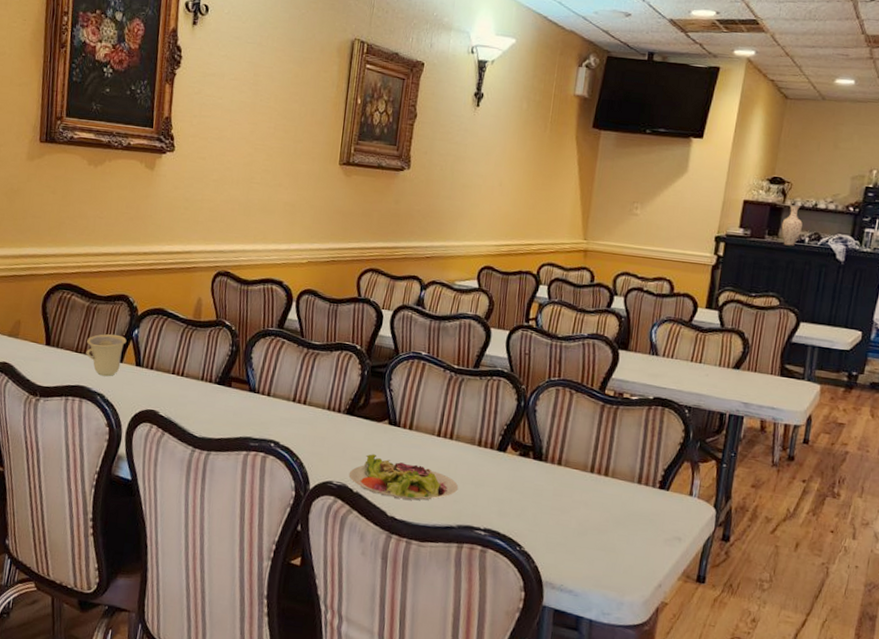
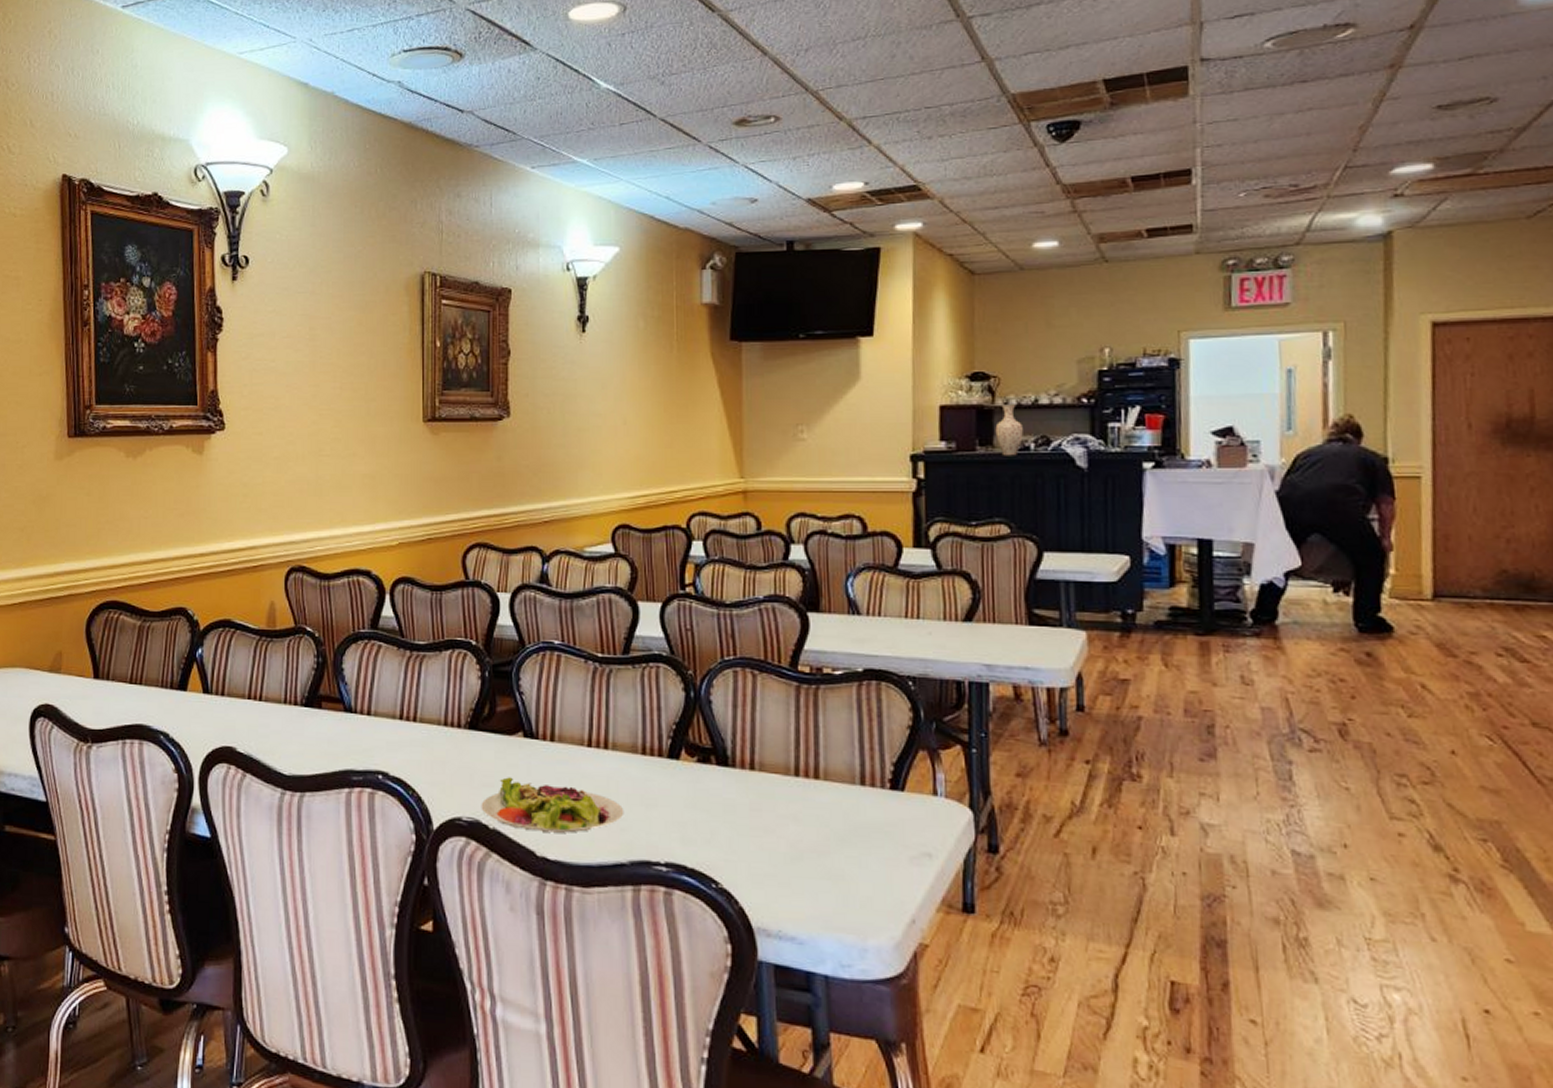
cup: present [86,334,127,377] -> none [142,656,189,710]

